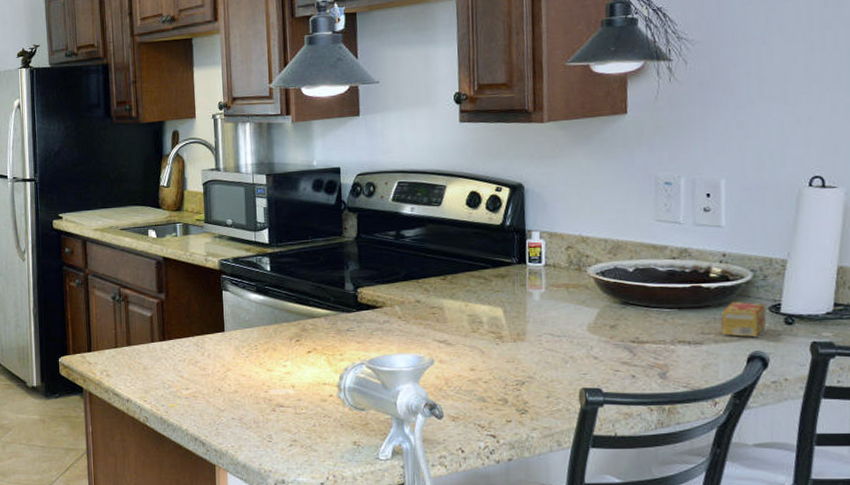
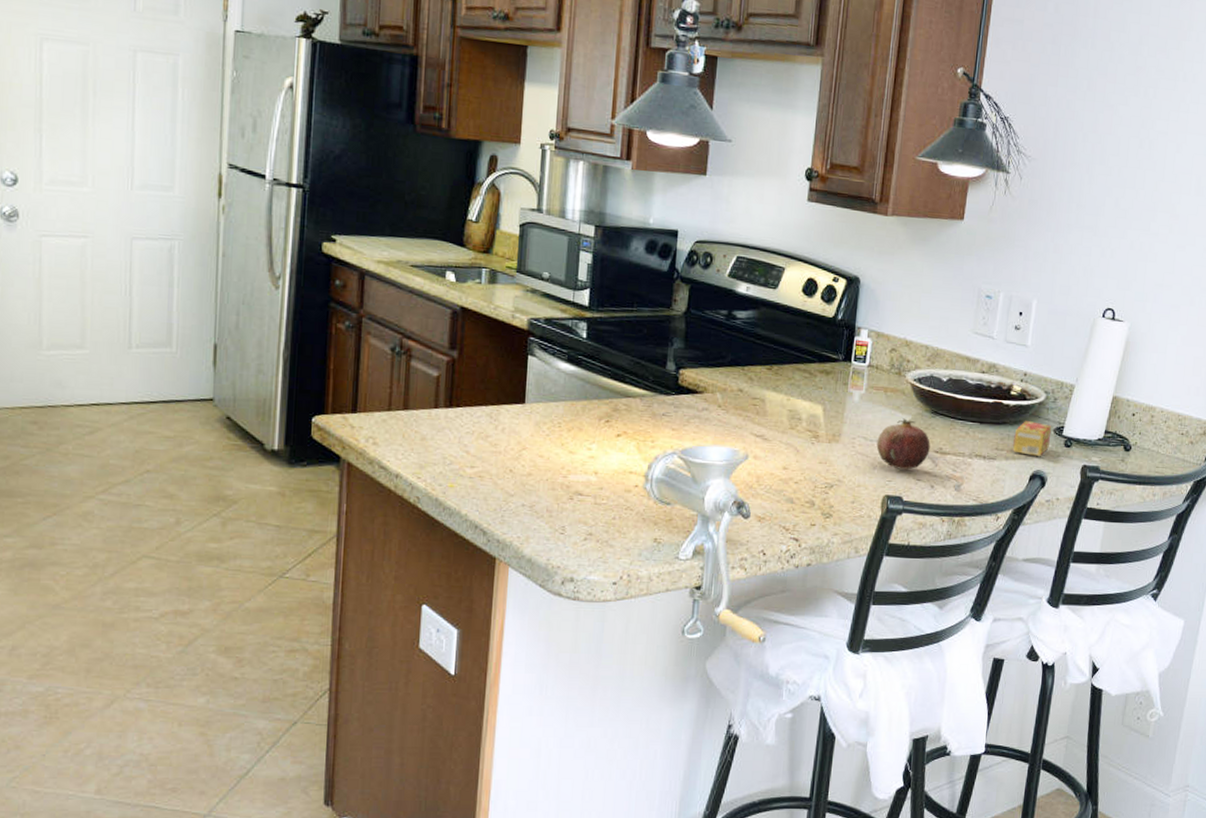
fruit: none [565,312,625,362] -> present [876,418,930,470]

